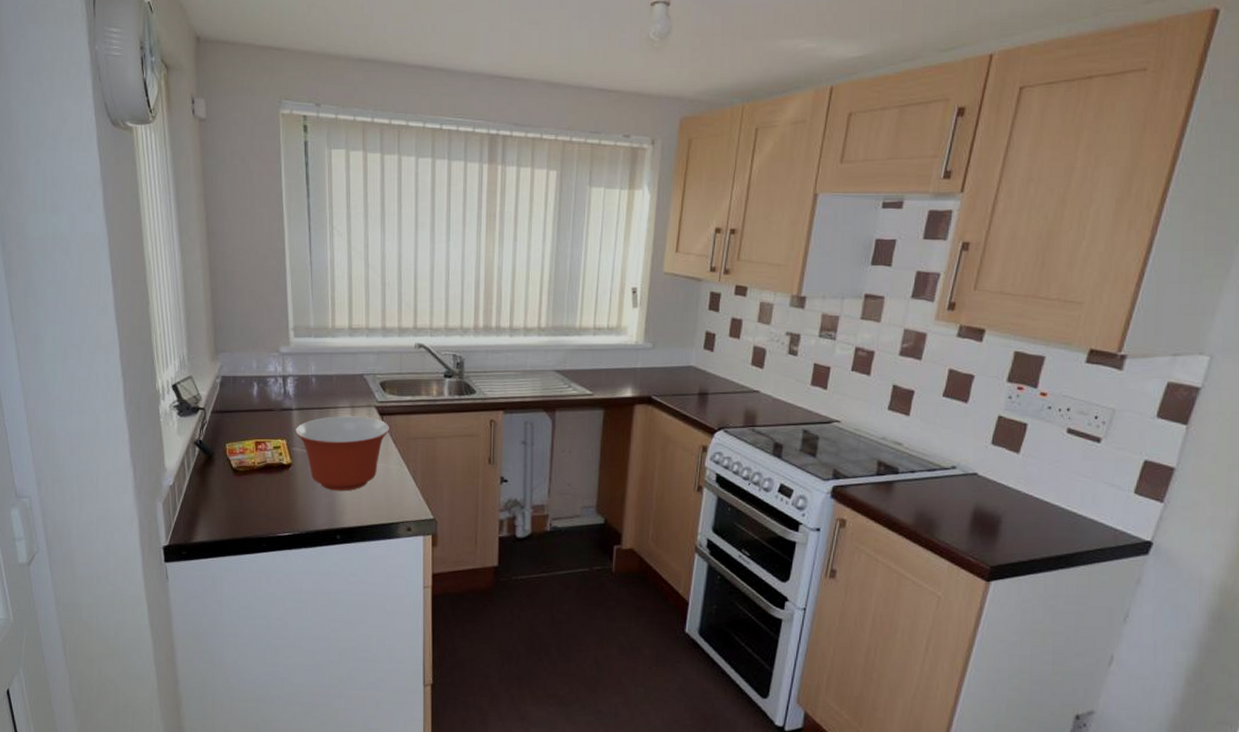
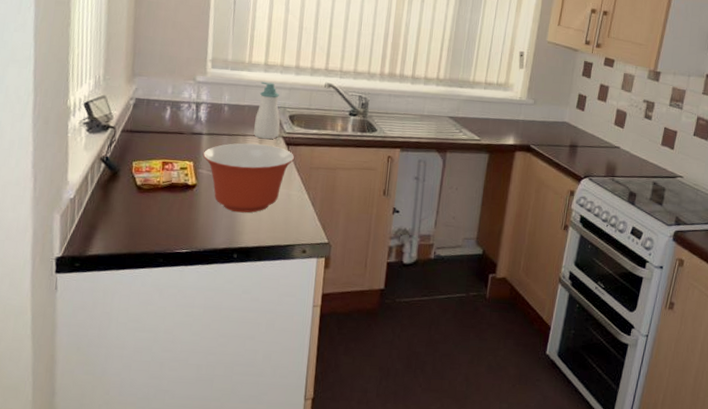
soap bottle: none [345,348,372,410] -> present [254,82,281,140]

